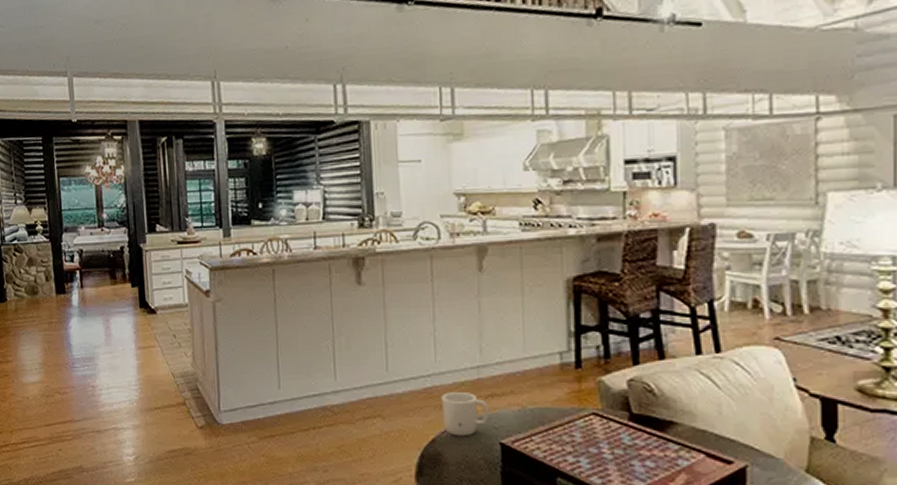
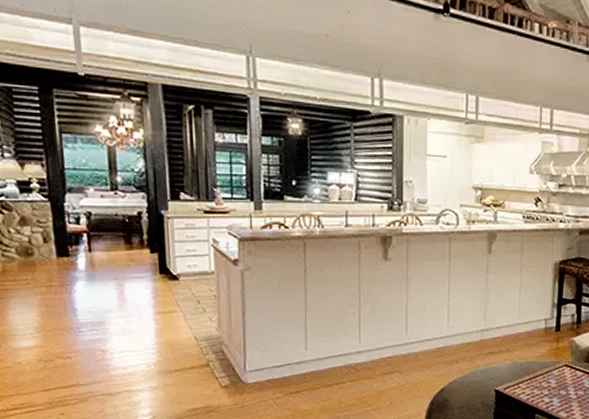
mug: present [441,391,489,437] -> none [450,350,488,386]

